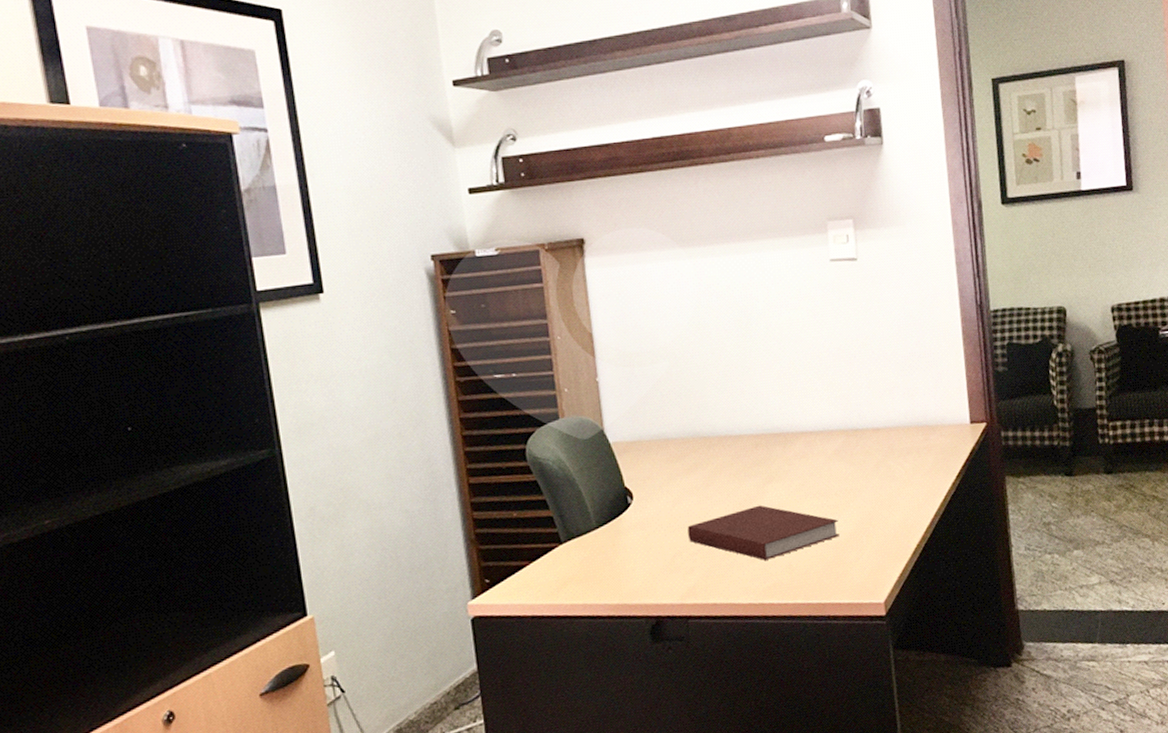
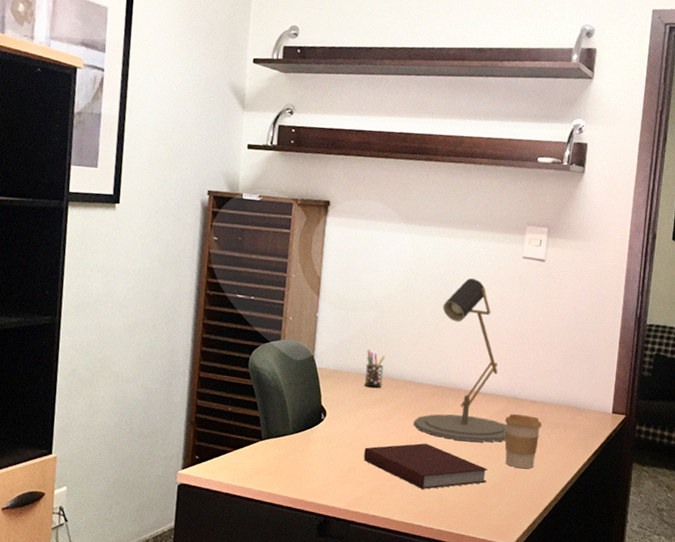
pen holder: none [666,407,693,454] -> present [364,349,386,388]
desk lamp: none [739,297,853,495] -> present [413,278,507,442]
coffee cup: none [846,446,892,511] -> present [504,413,542,468]

